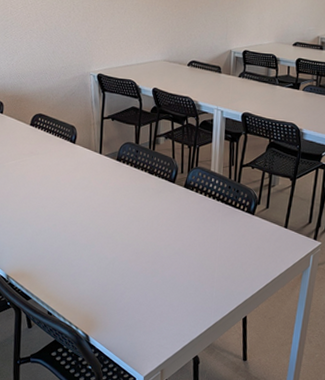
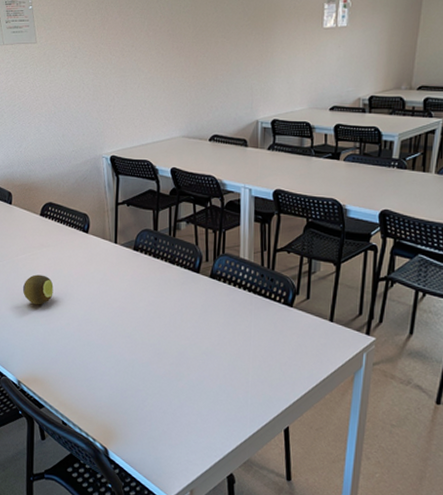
fruit: none [12,179,42,208] -> present [22,274,54,305]

